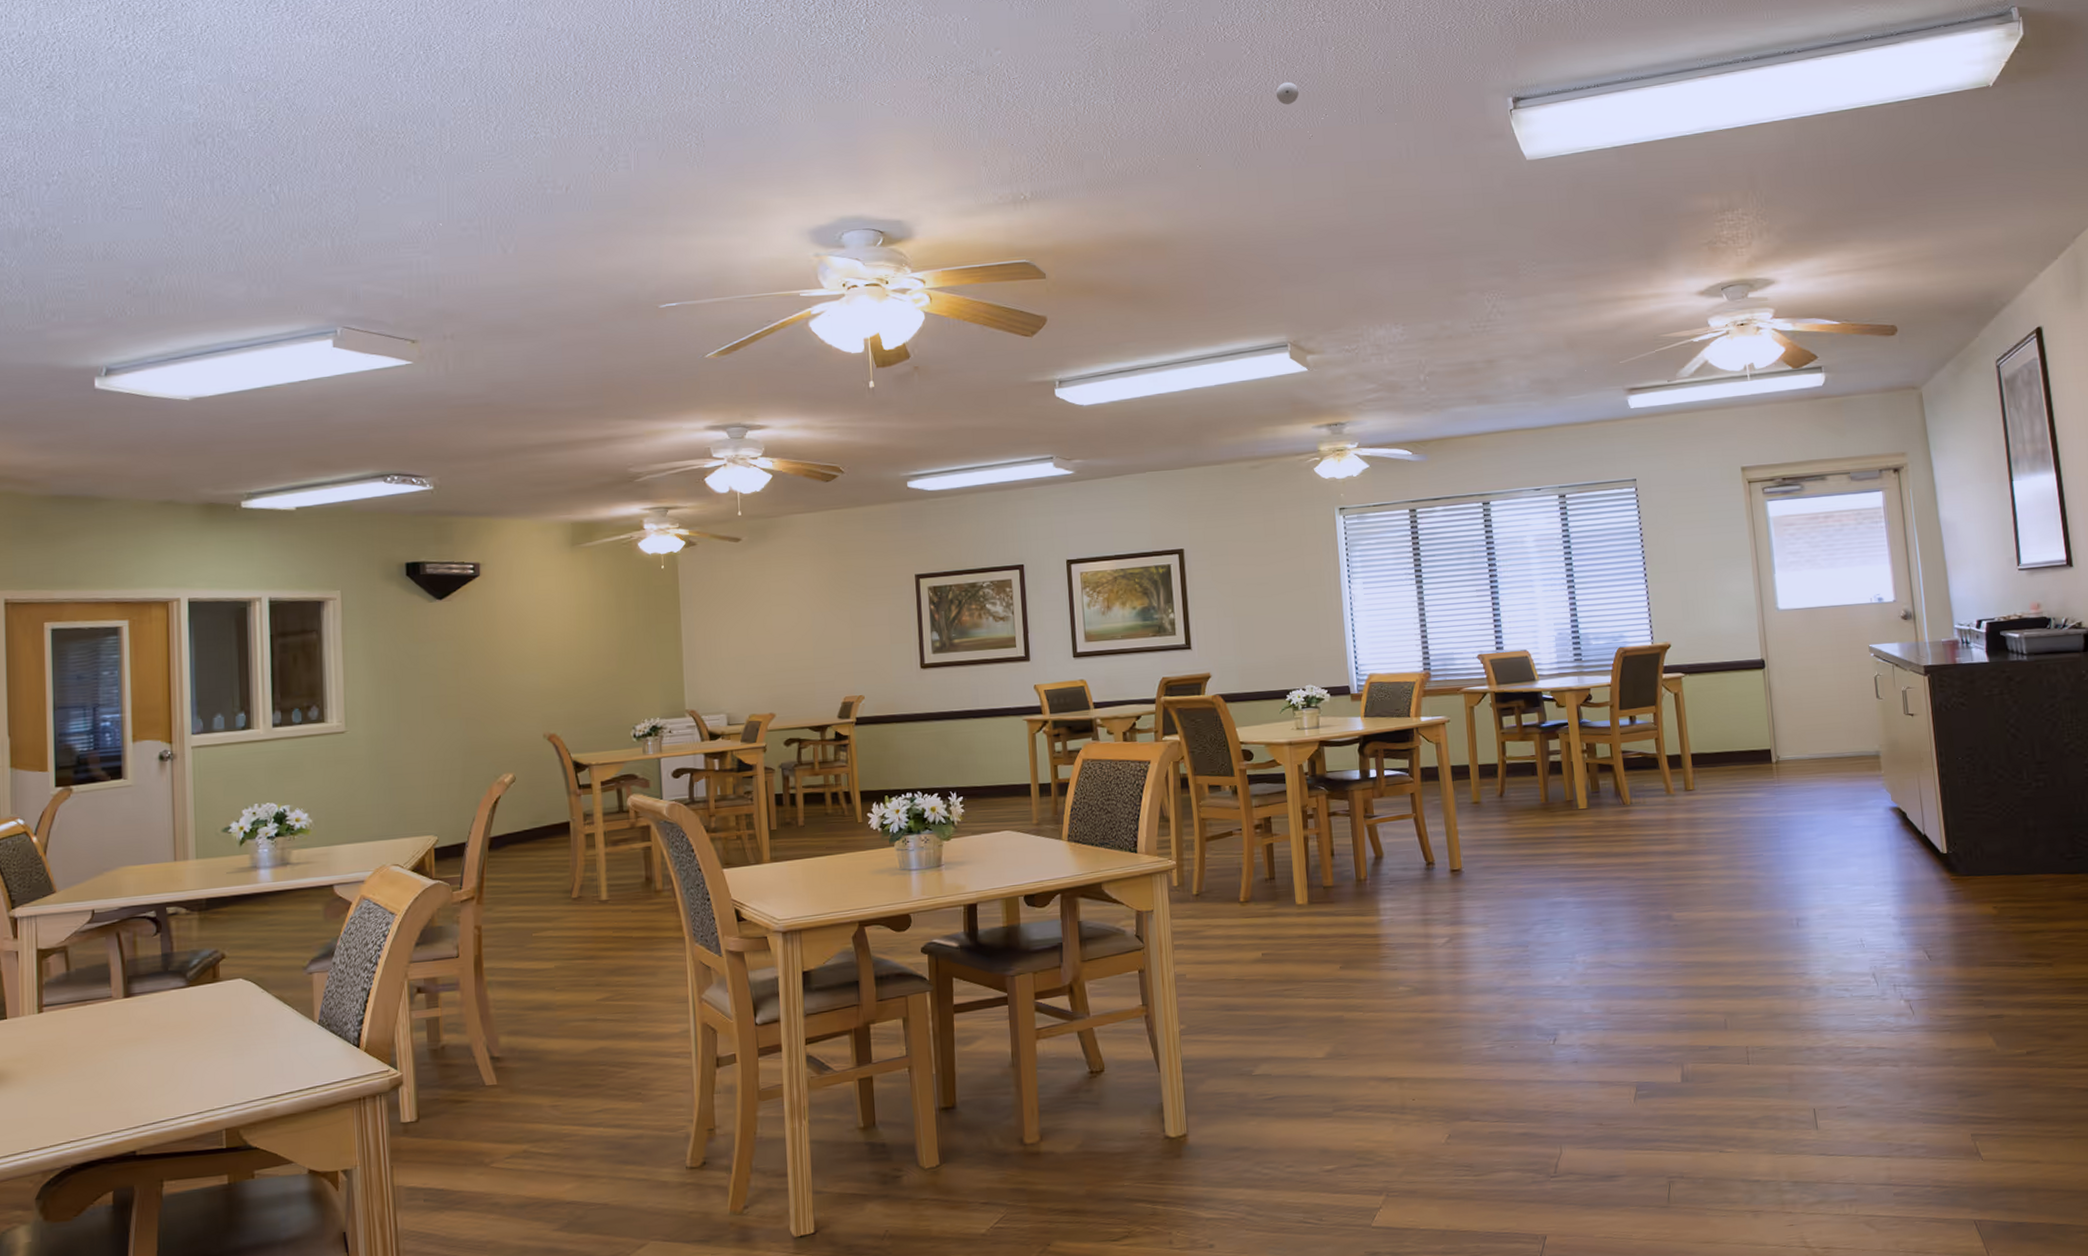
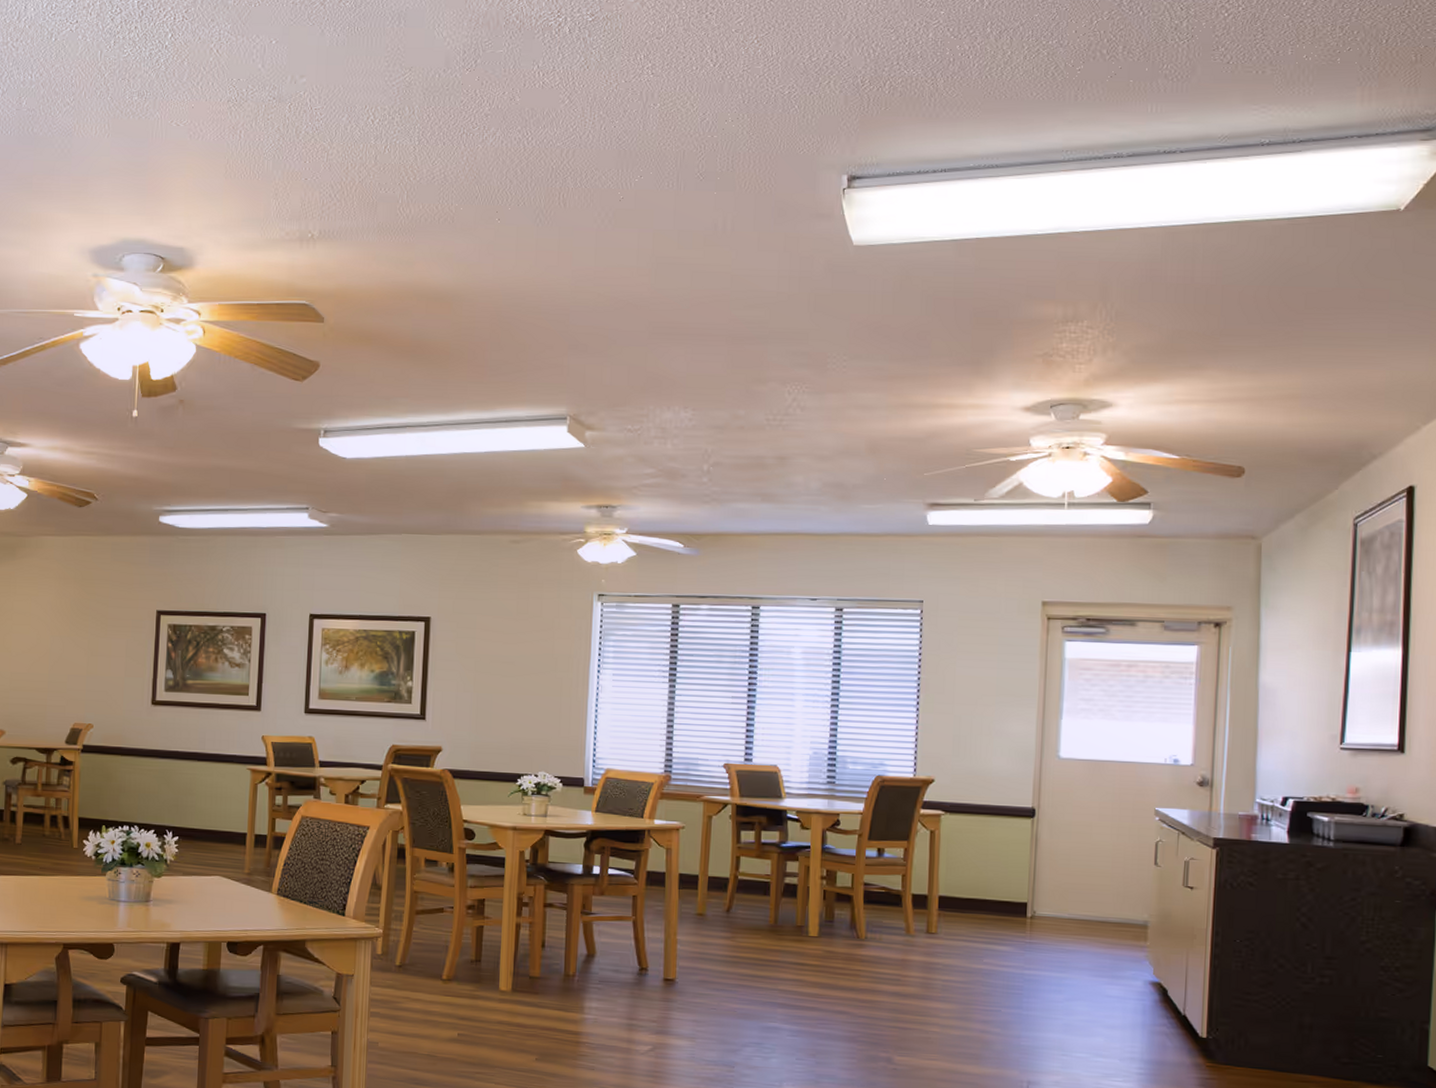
smoke detector: present [1275,82,1299,105] -> none [589,137,615,163]

